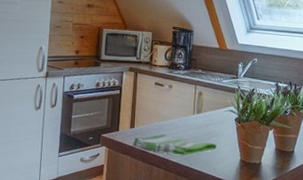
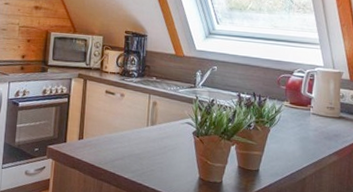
dish towel: present [132,134,217,156] -> none [80,147,173,172]

